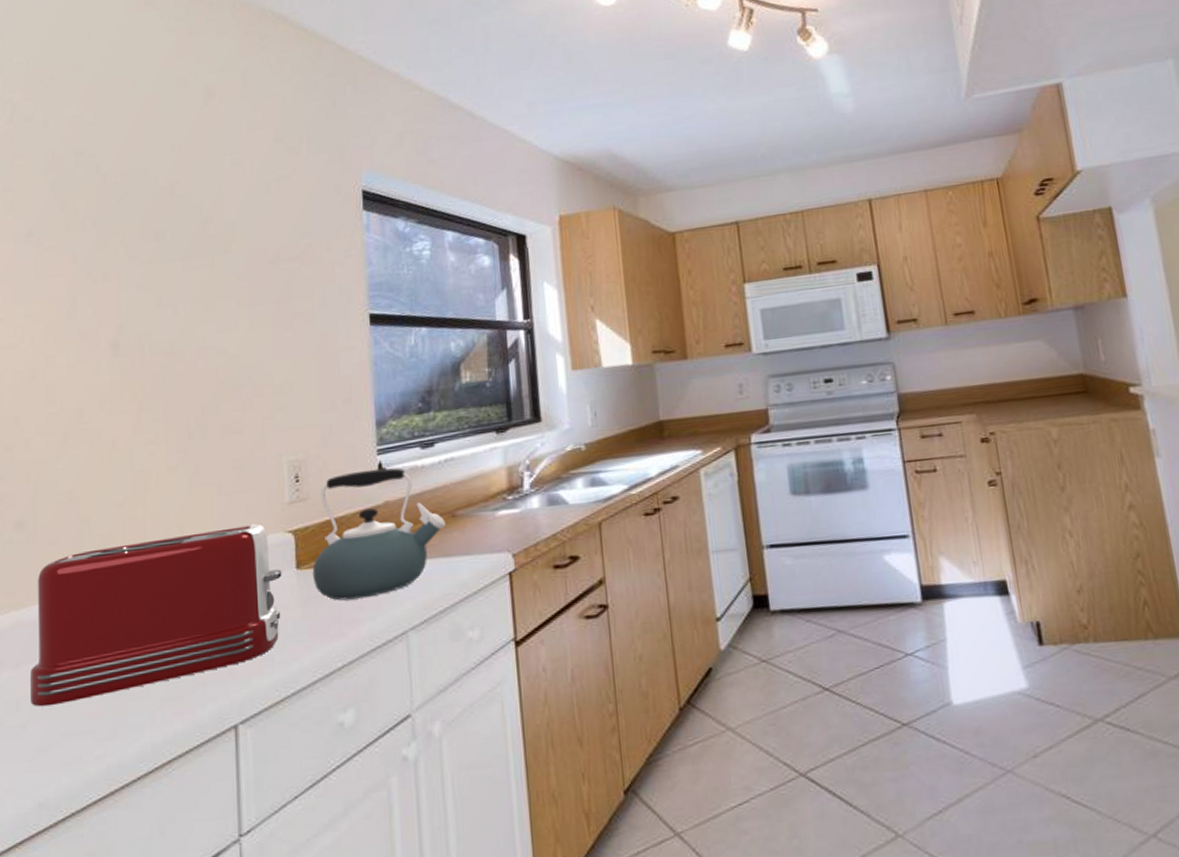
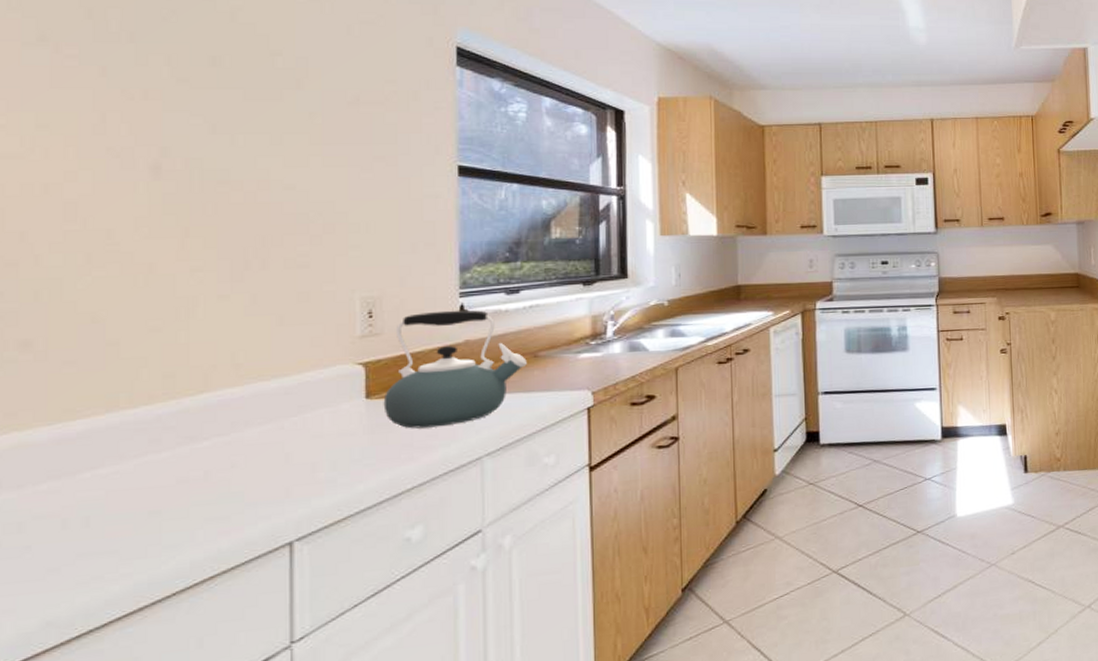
toaster: present [30,523,282,707] -> none [37,354,350,528]

